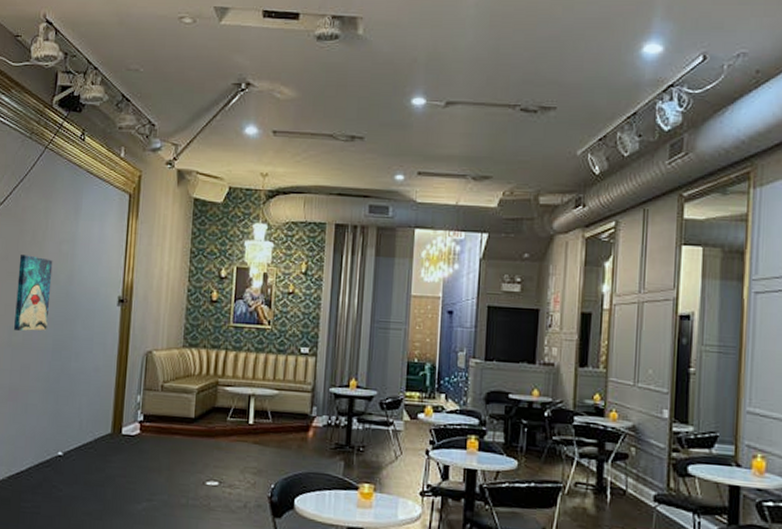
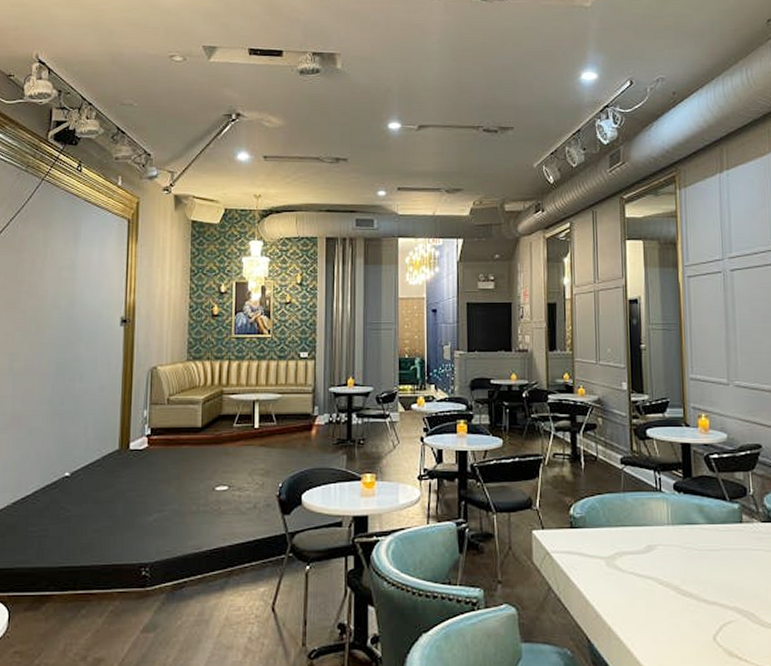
wall art: present [14,255,53,332] -> none [15,283,53,358]

